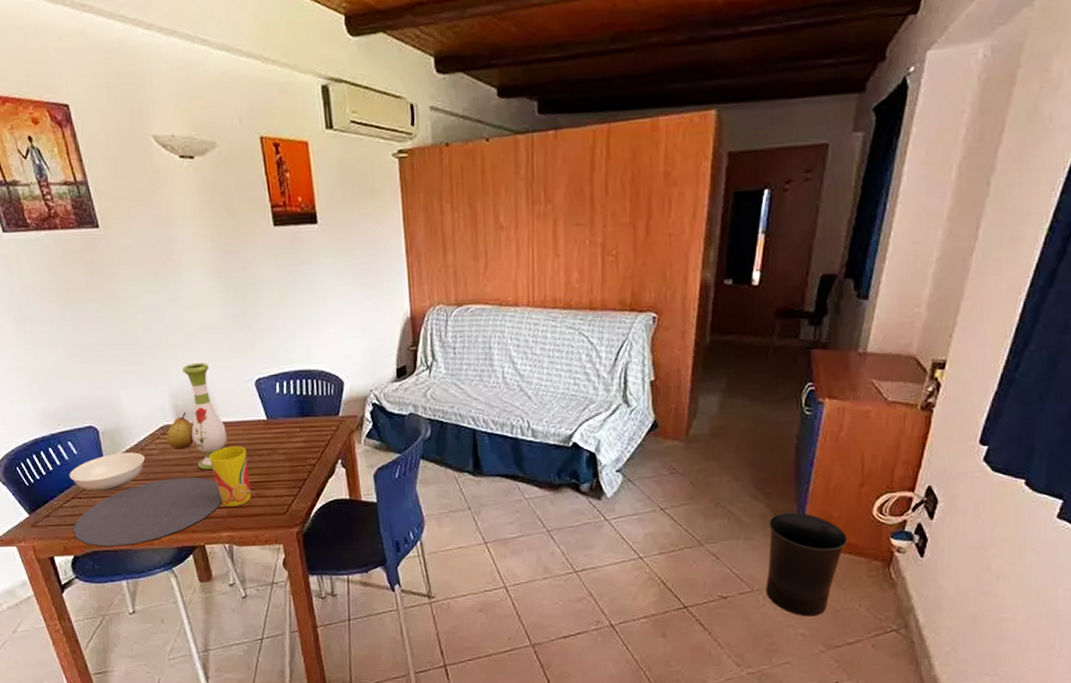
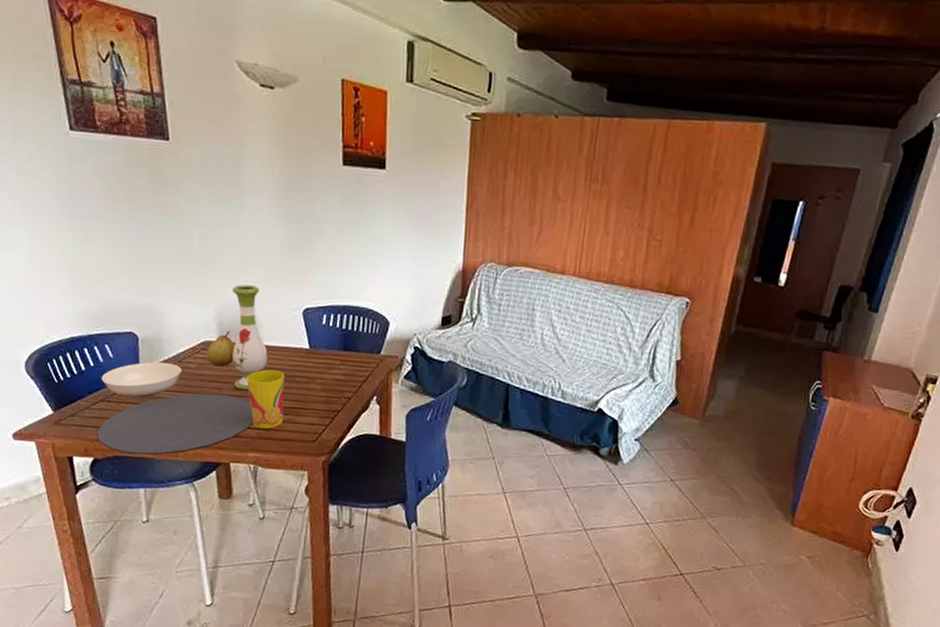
waste bin: present [766,512,848,616] -> none [756,496,835,595]

